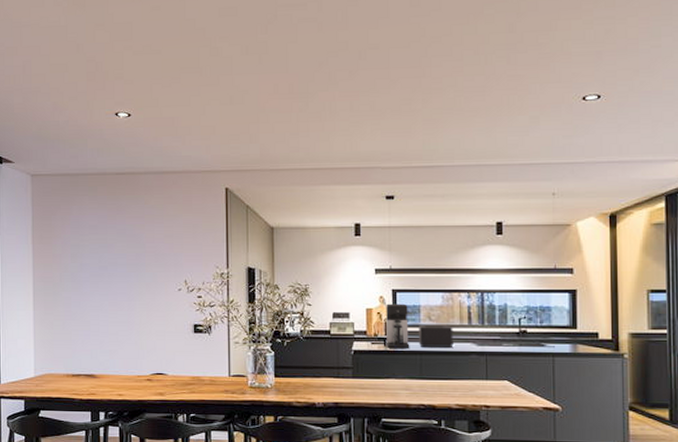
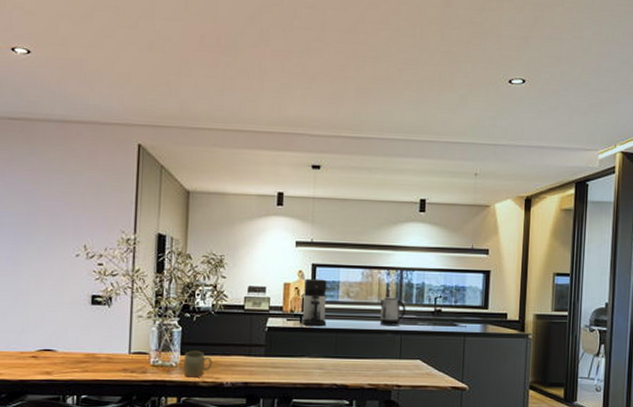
mug: none [277,373,304,398] -> present [182,350,213,377]
toaster: present [419,325,455,347] -> none [336,302,372,325]
kettle: none [462,319,489,348] -> present [379,297,406,326]

